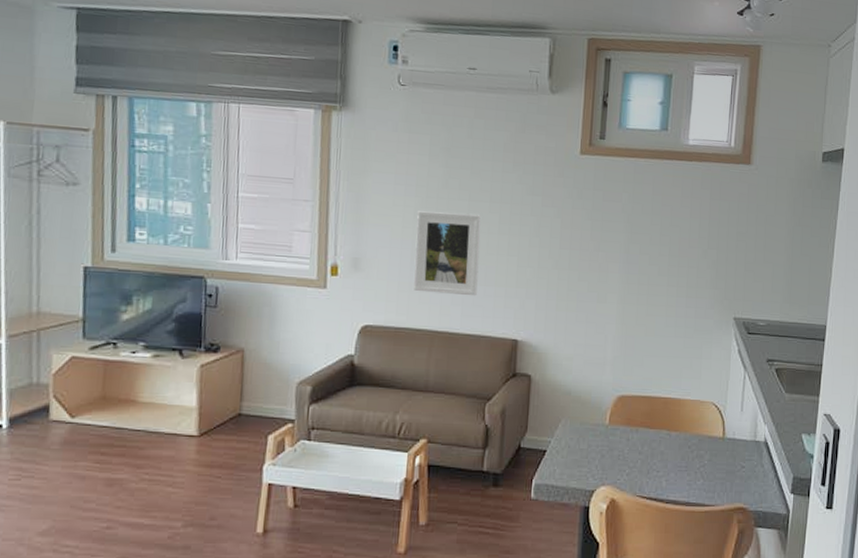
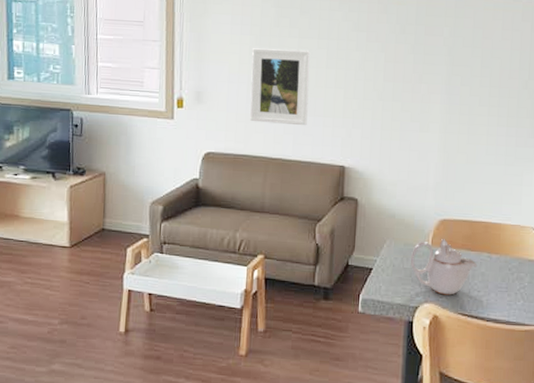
teapot: none [586,415,657,477] -> present [410,238,477,295]

